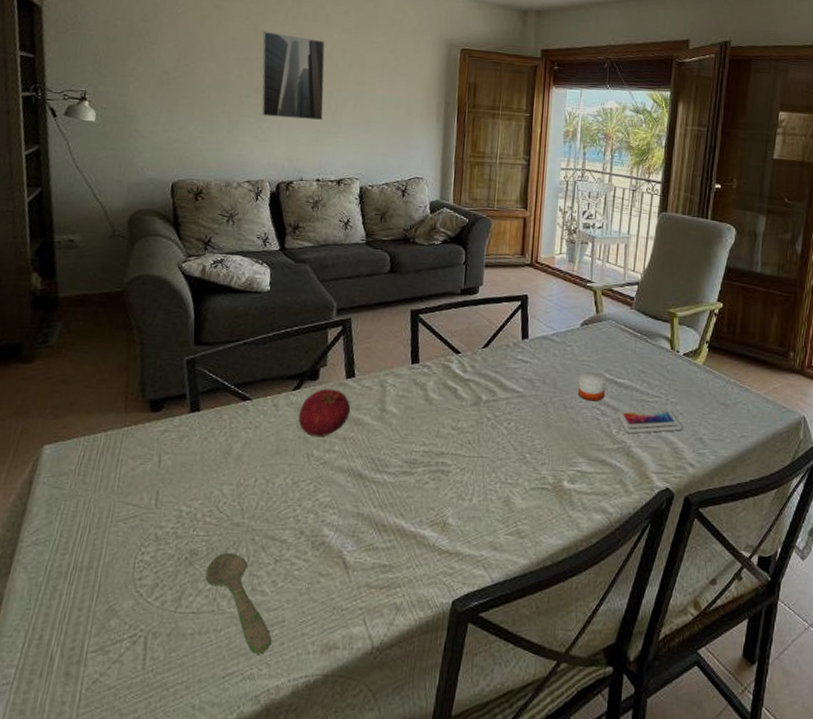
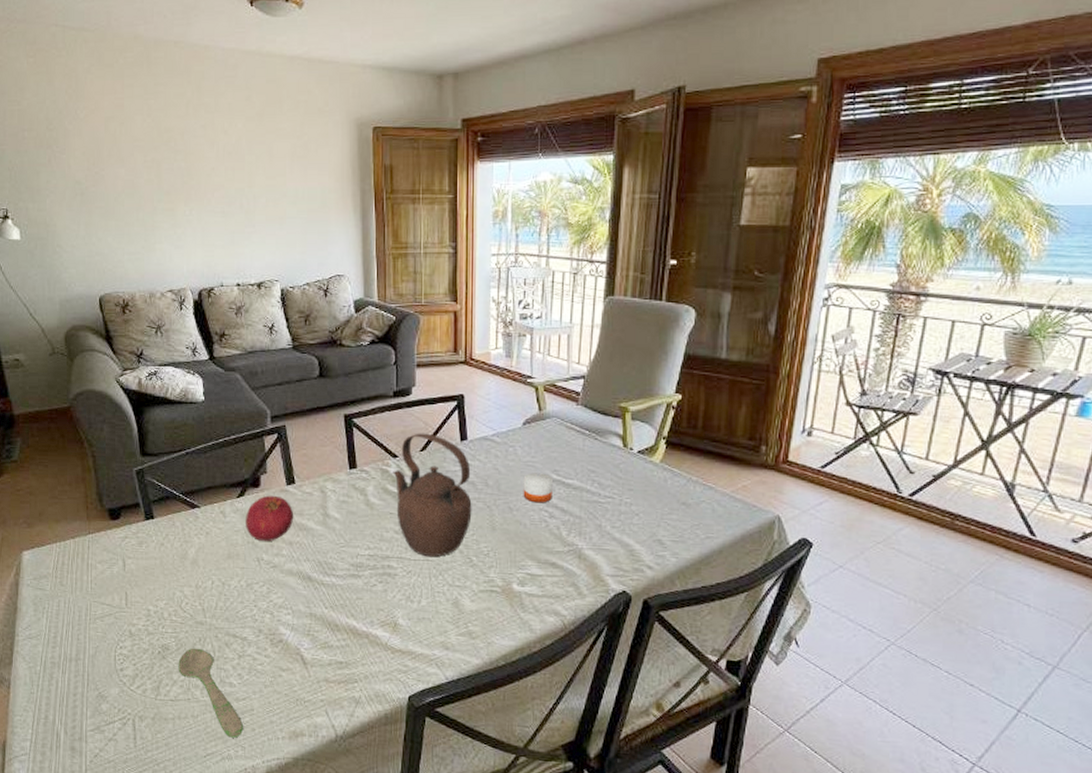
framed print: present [261,31,325,121] -> none [166,128,236,221]
teapot: none [454,330,530,453] -> present [393,433,472,557]
smartphone: present [617,409,683,434] -> none [566,510,640,536]

